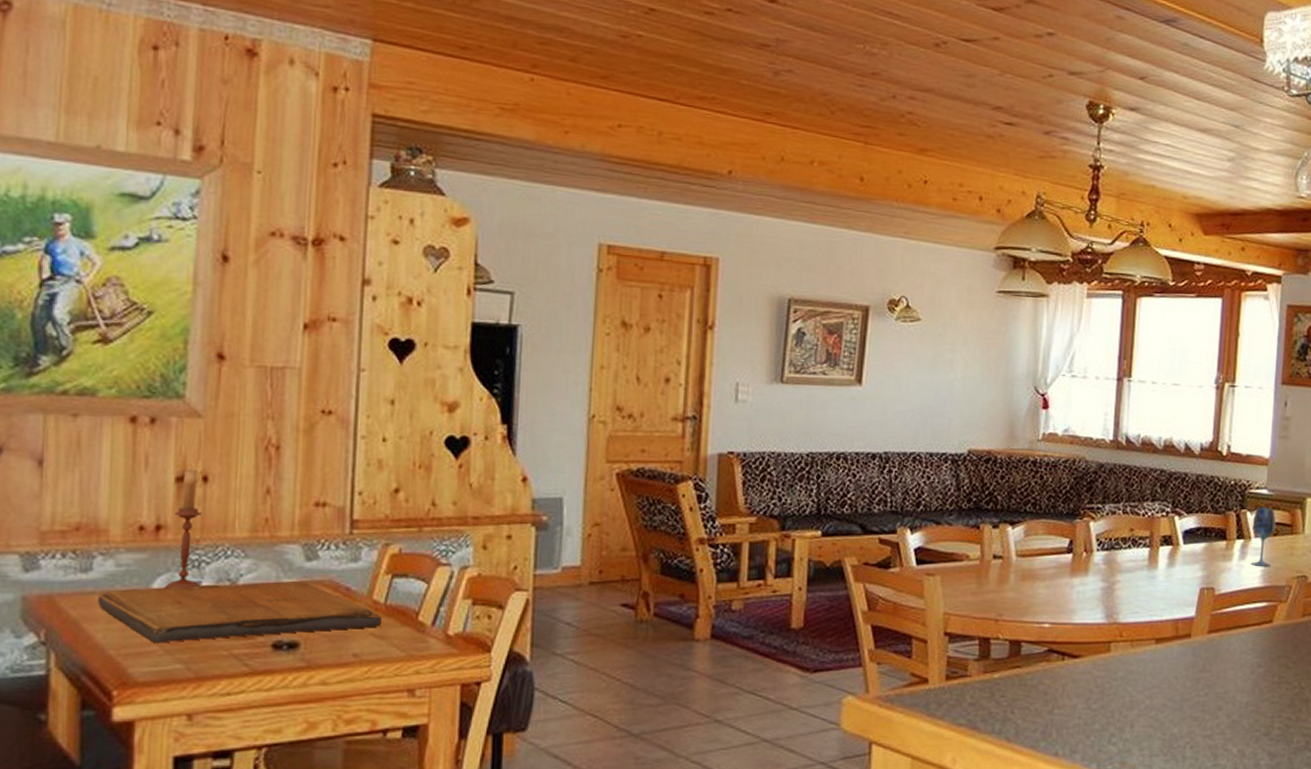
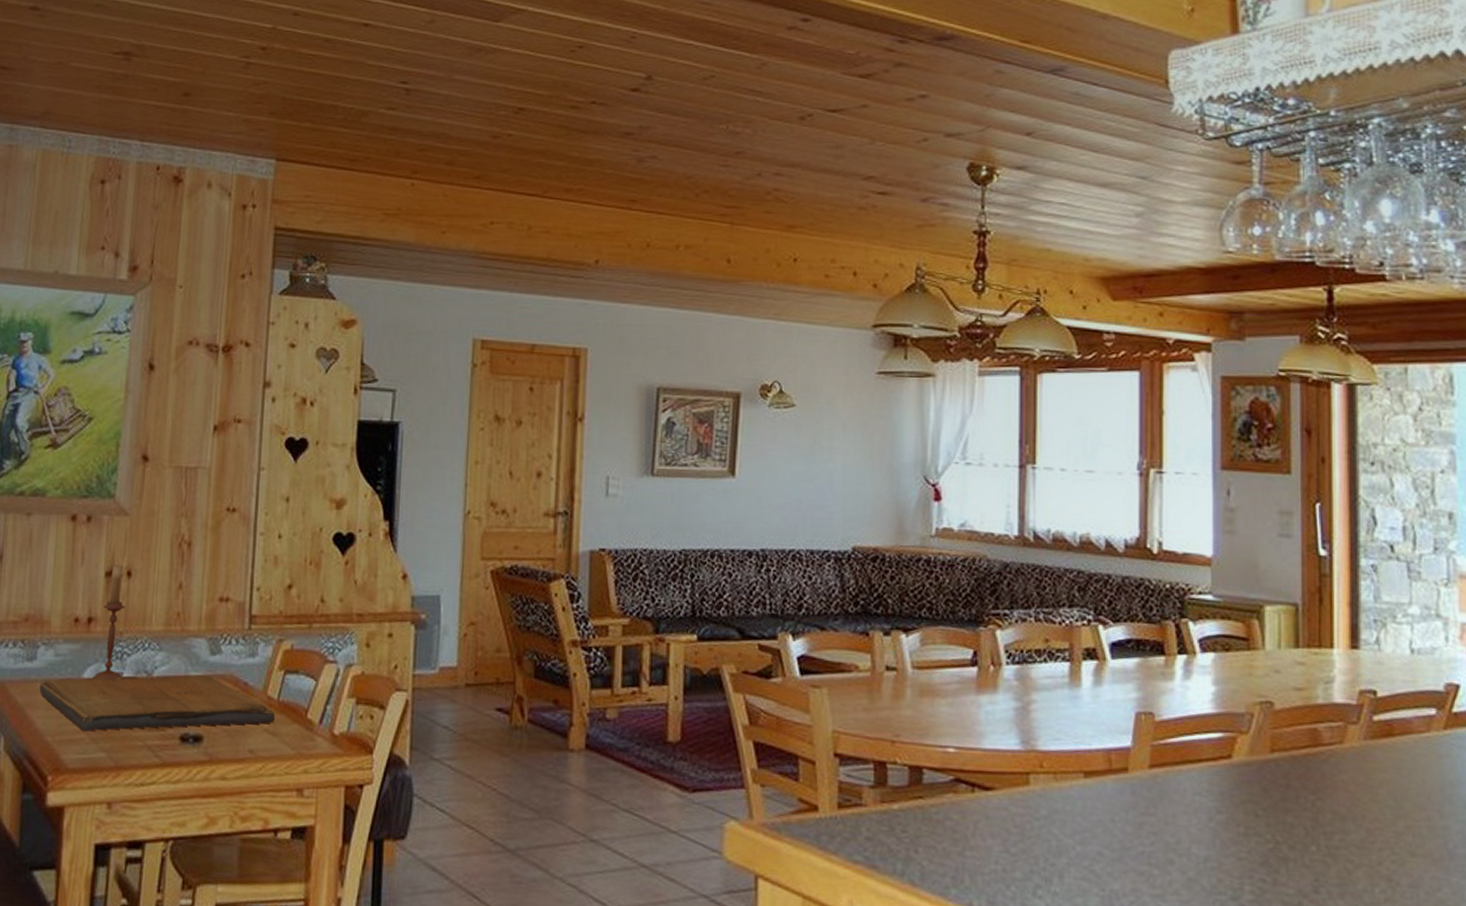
wineglass: present [1251,507,1276,567] -> none [1197,616,1228,690]

